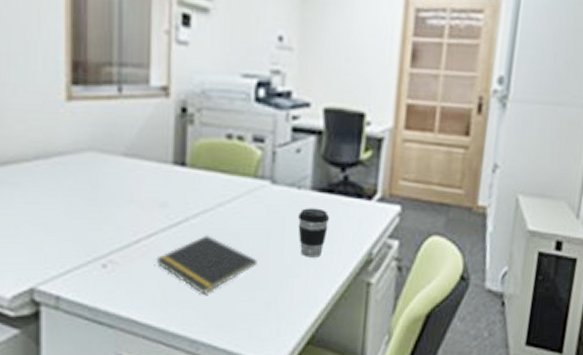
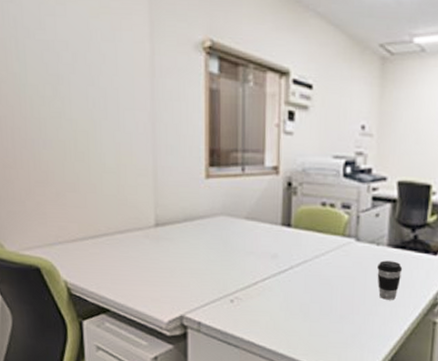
notepad: present [156,235,257,294] -> none [269,280,345,326]

